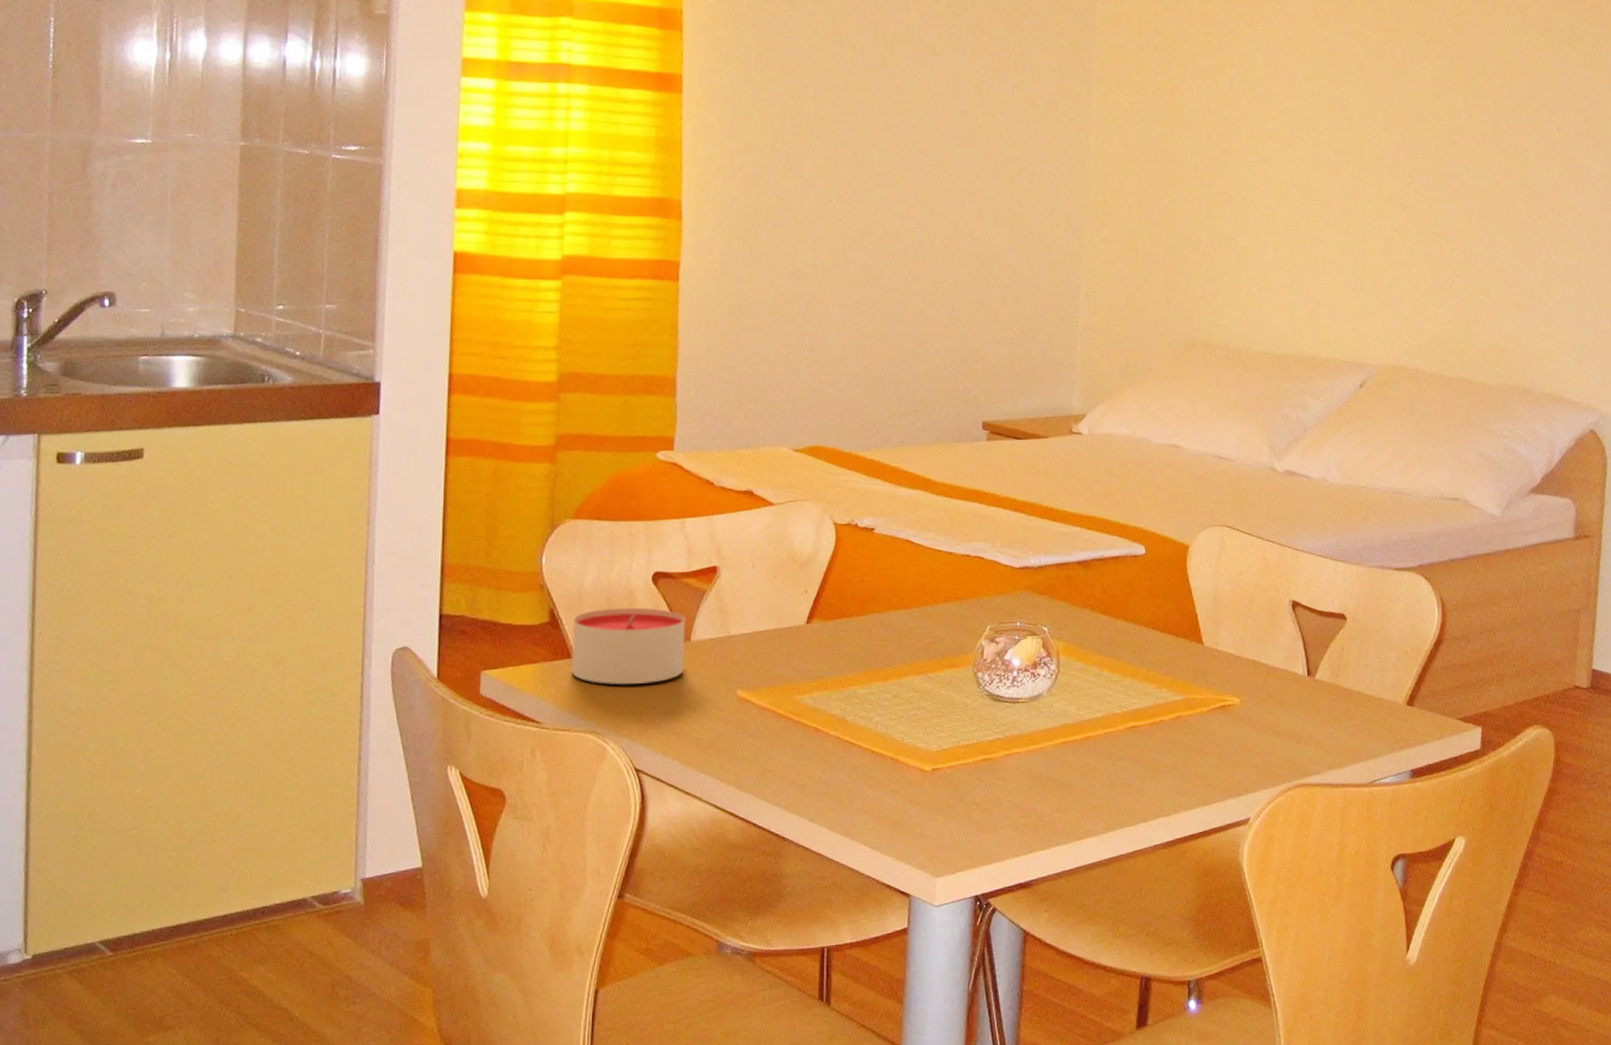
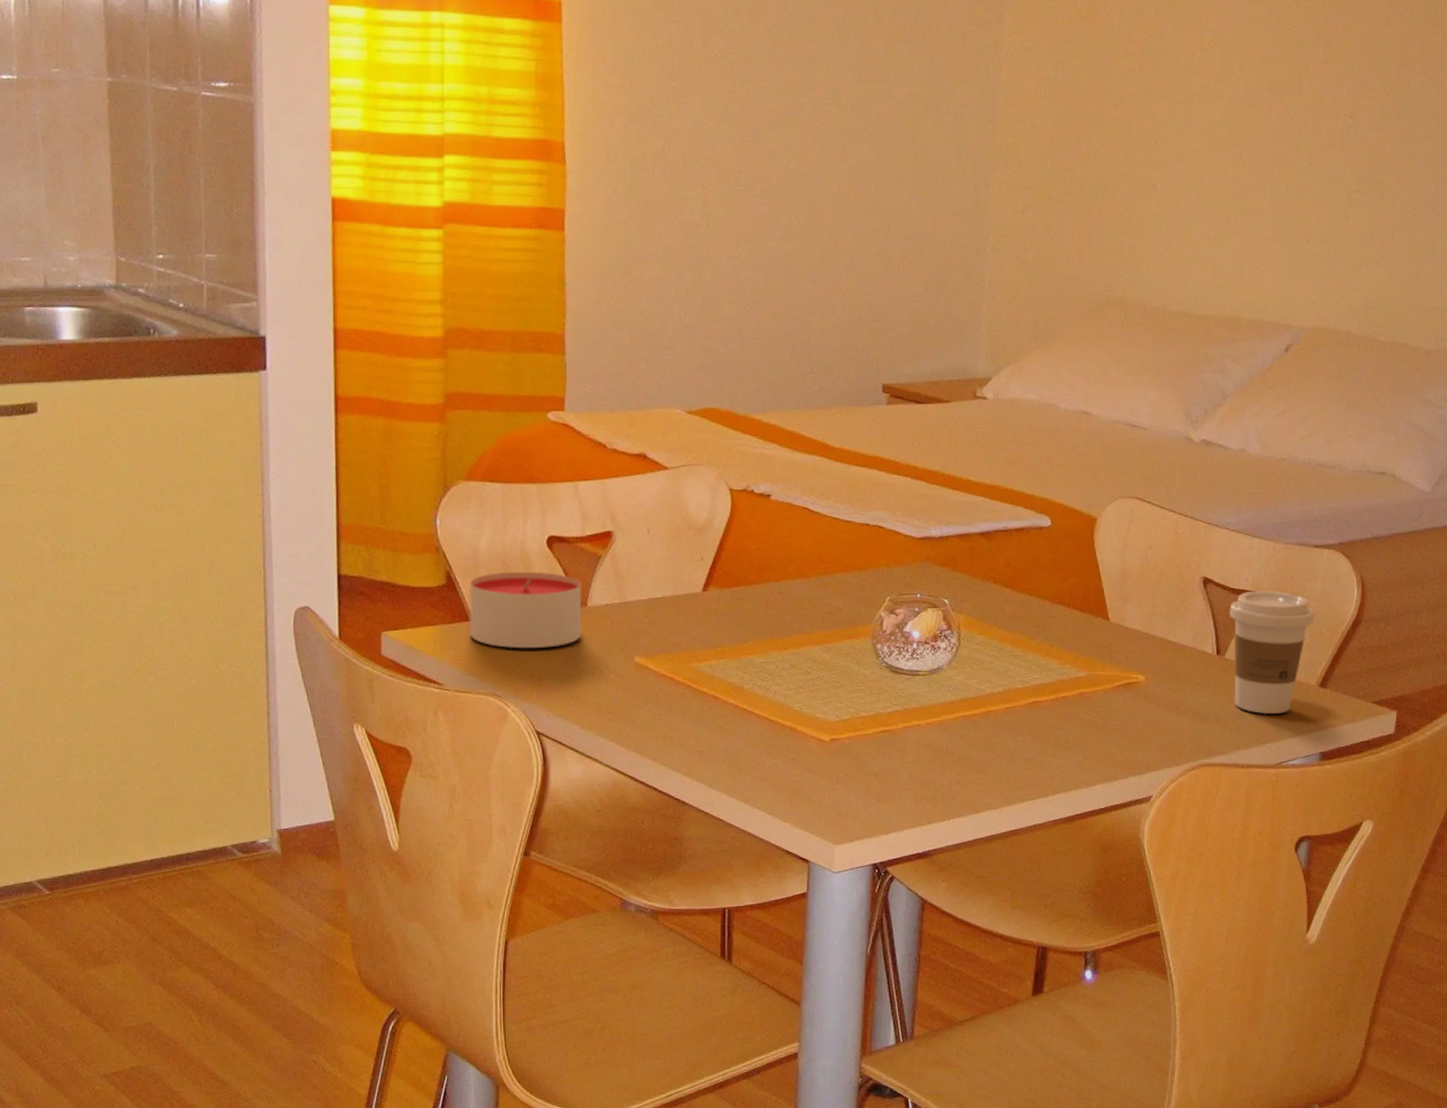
coffee cup: none [1318,612,1399,734] -> present [1229,590,1315,715]

